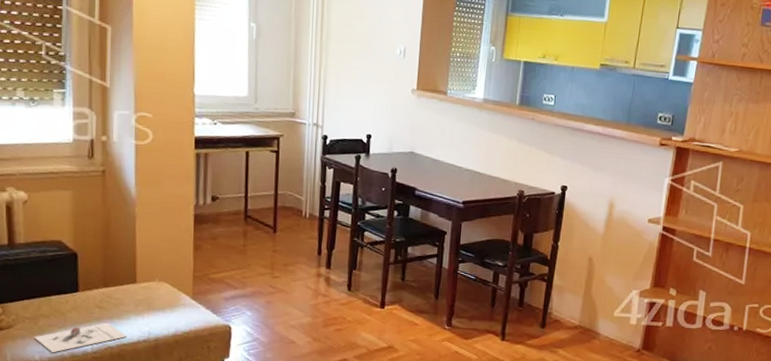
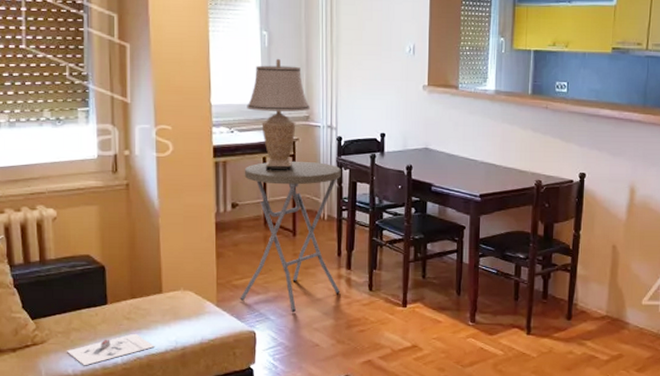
side table: none [216,156,325,308] -> present [240,161,341,312]
table lamp: none [231,51,297,168] -> present [247,58,311,171]

